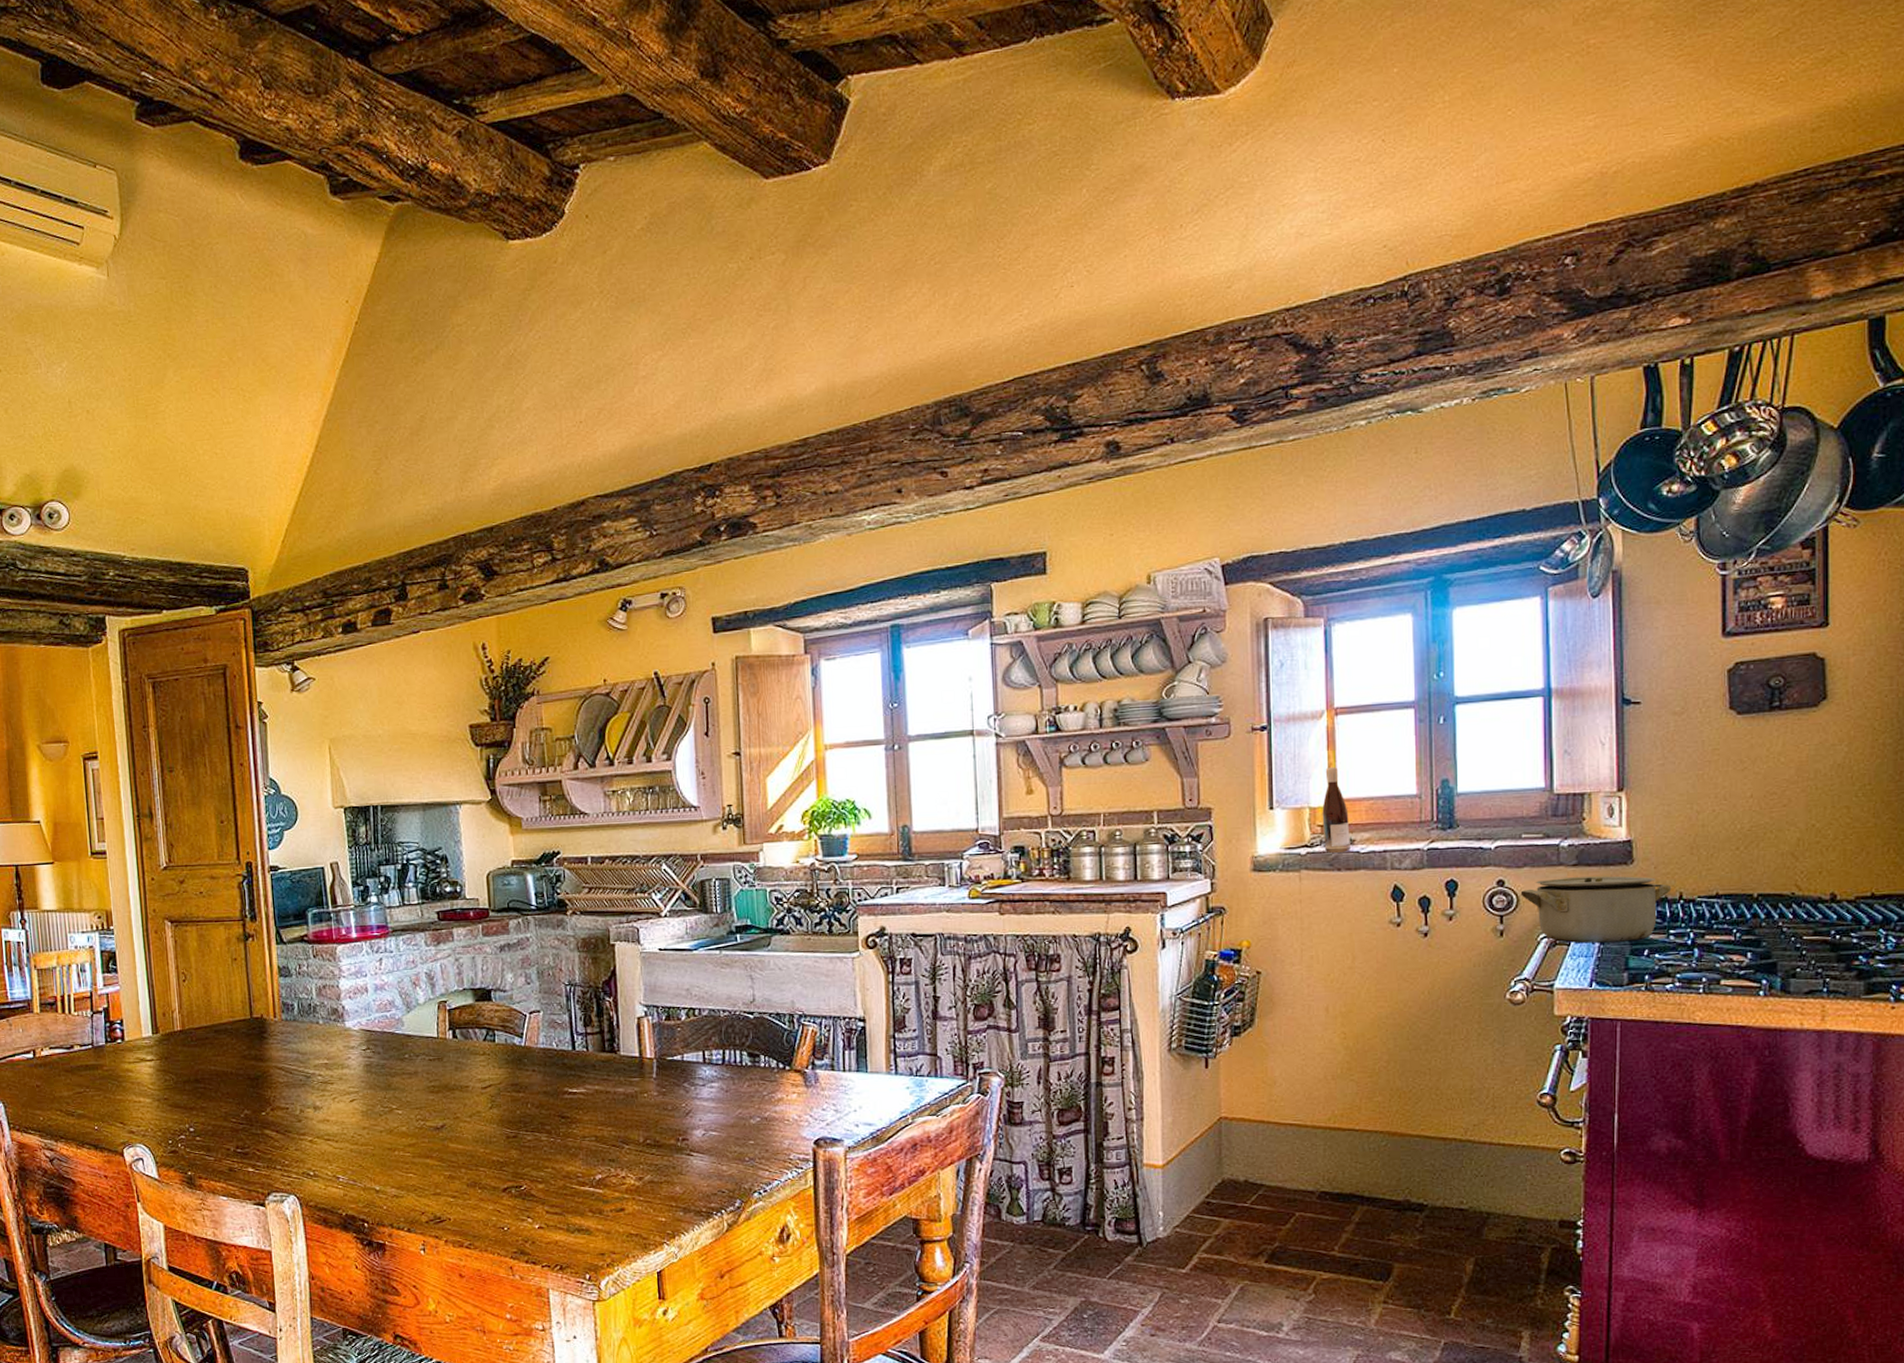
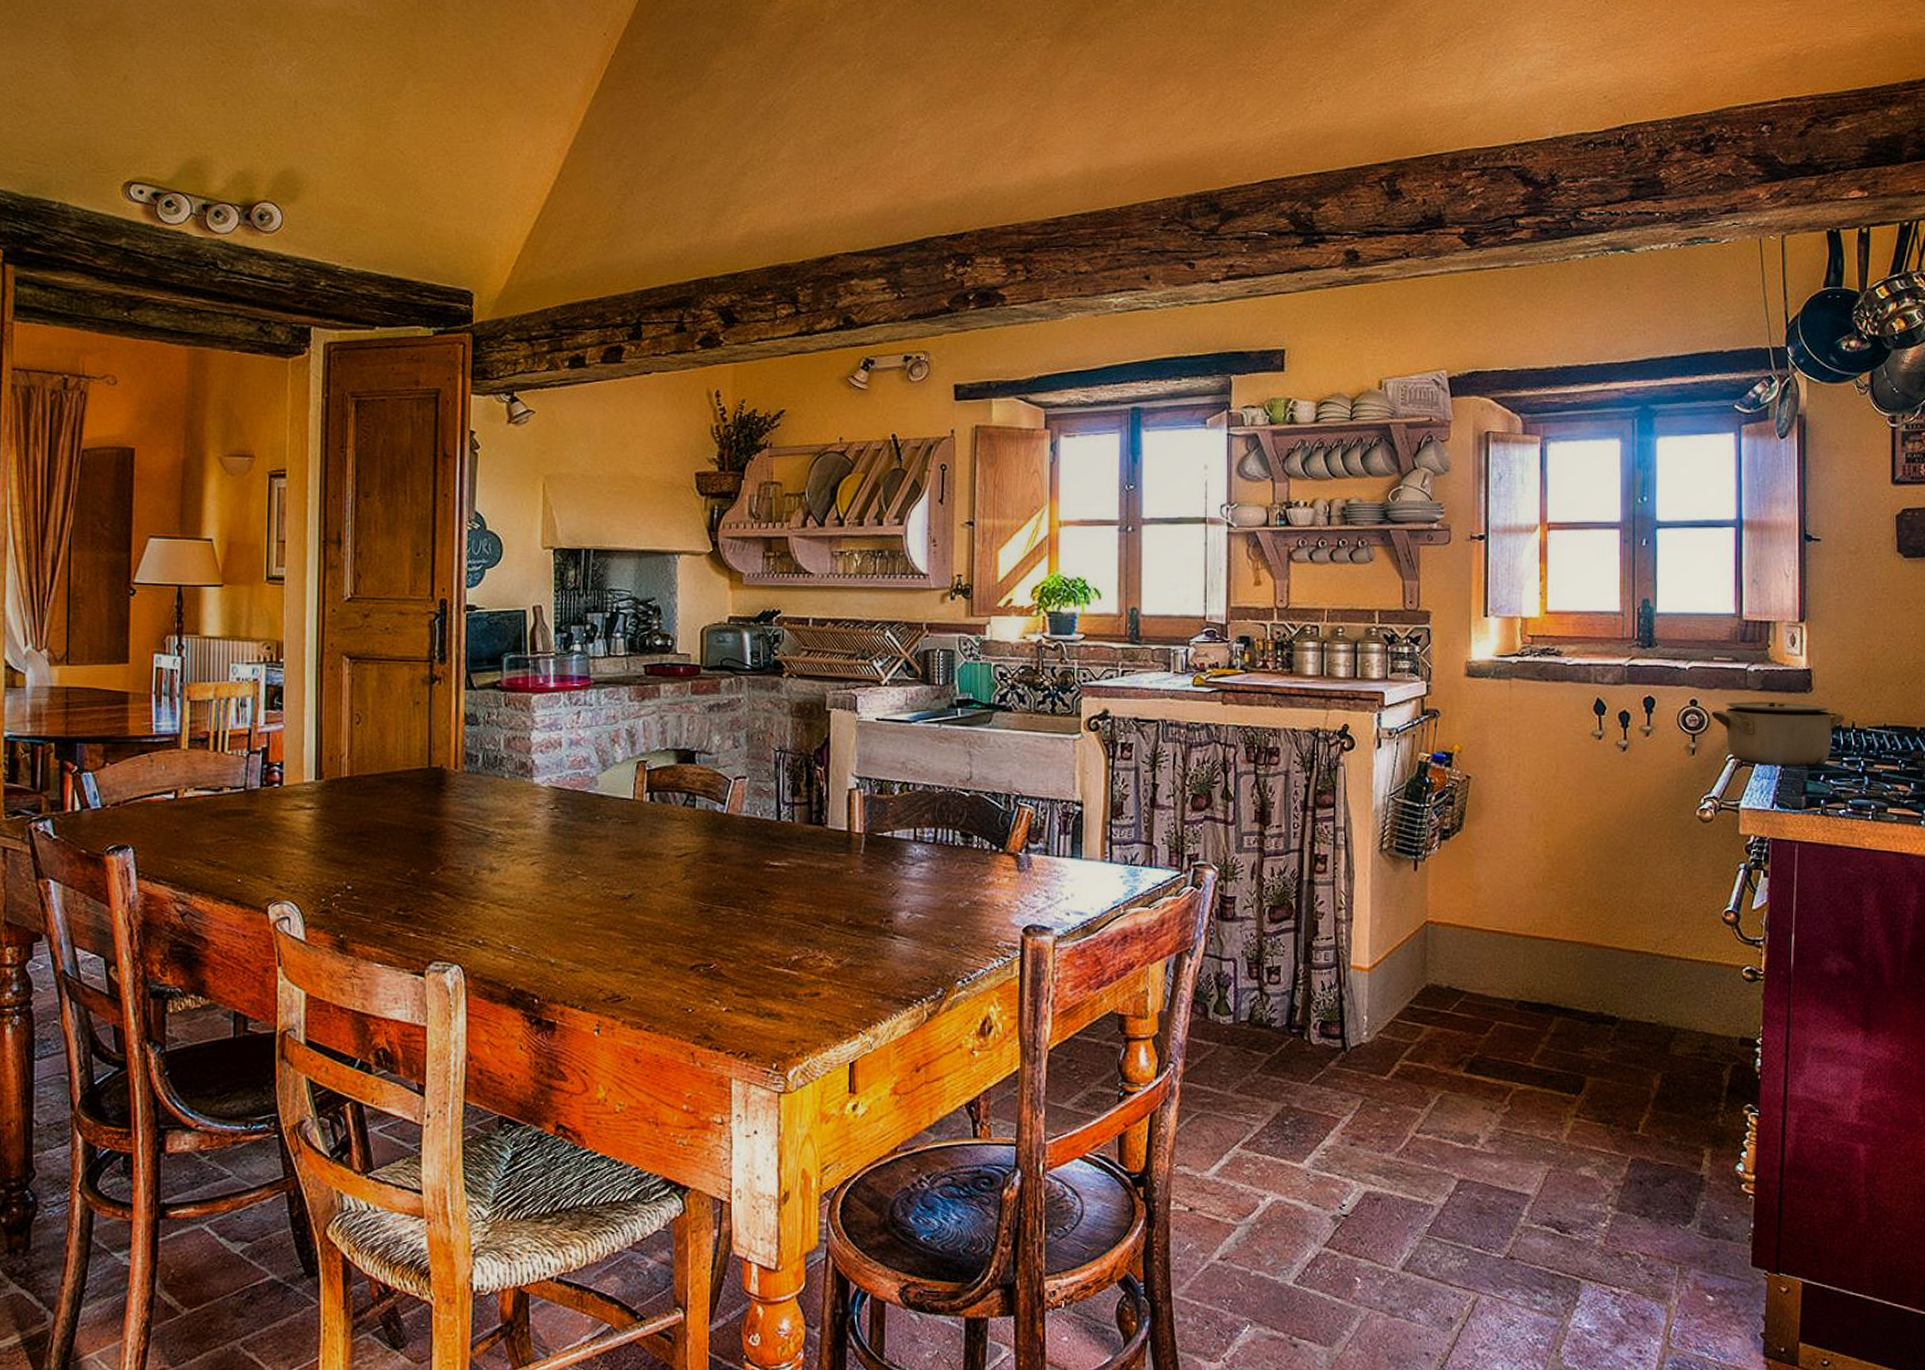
bottle: present [1322,767,1351,853] -> none [1533,580,1558,663]

